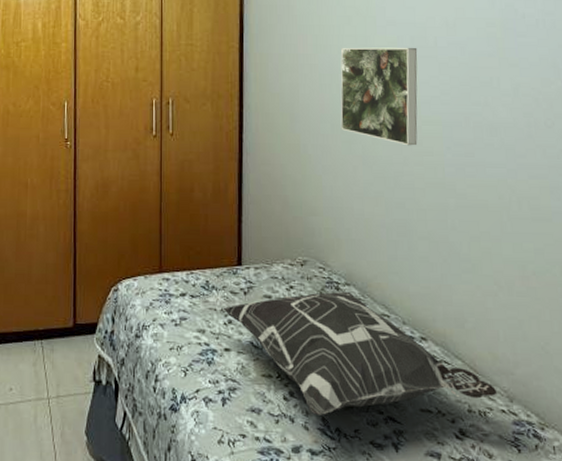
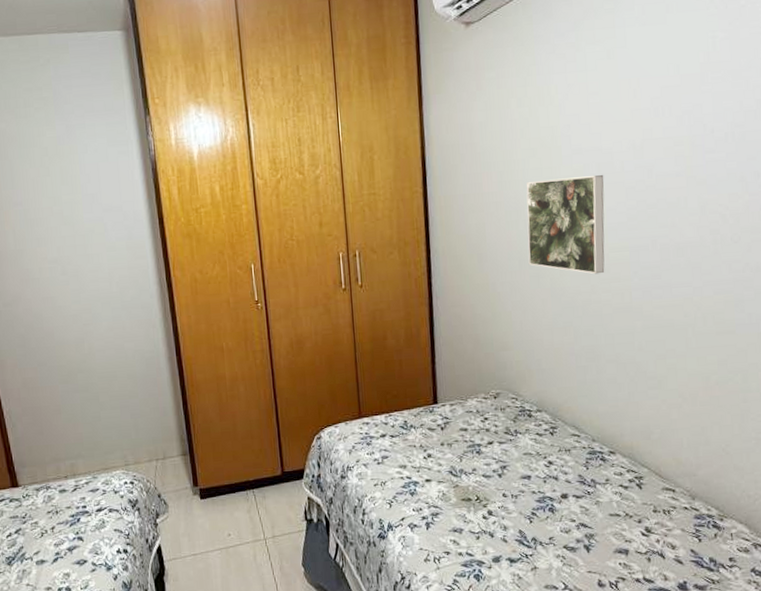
decorative pillow: present [223,291,498,415] -> none [422,417,681,529]

